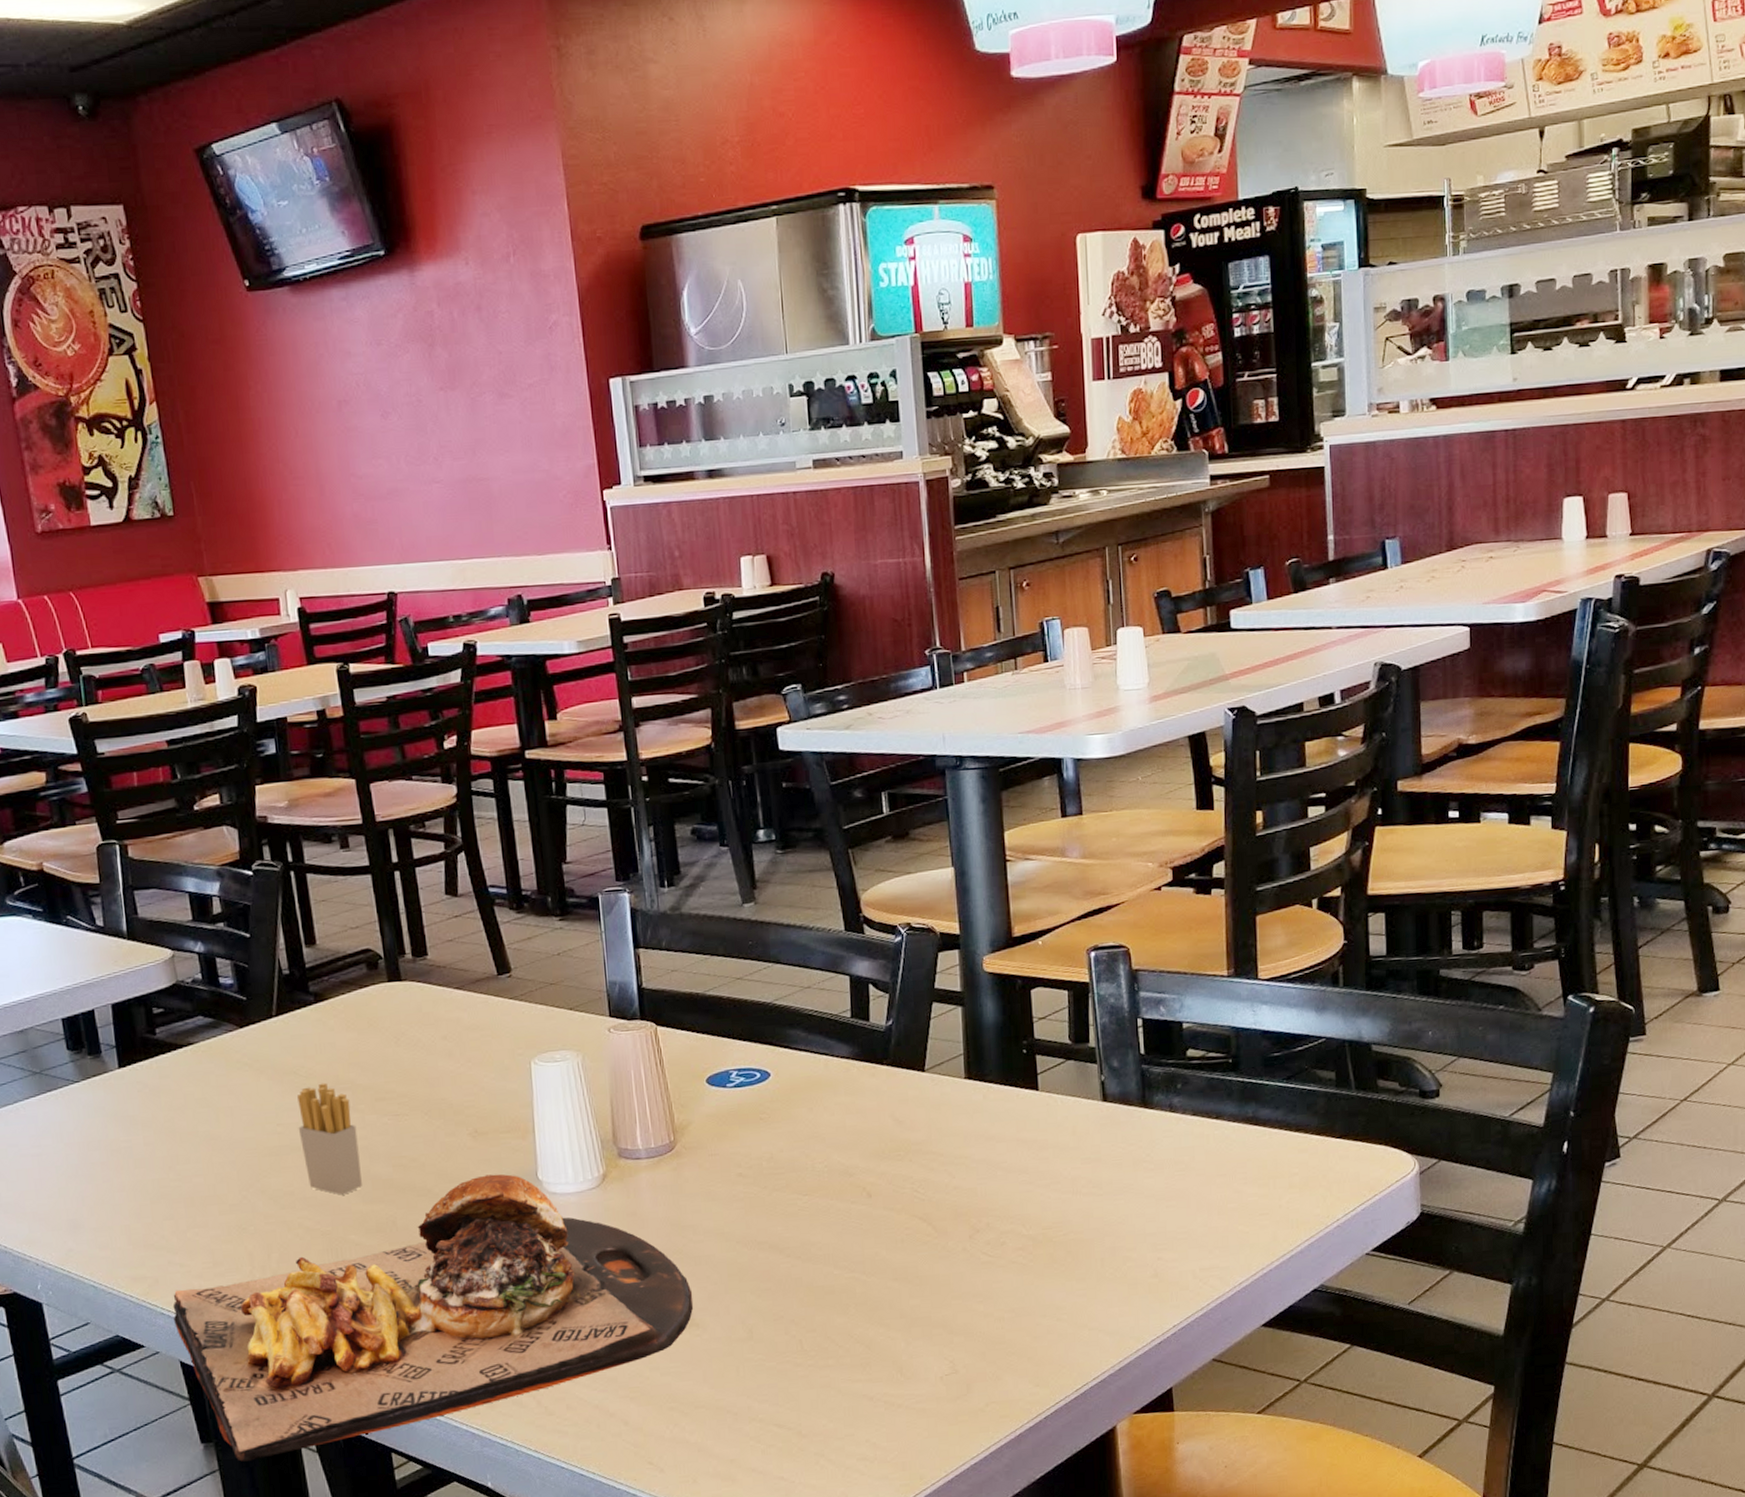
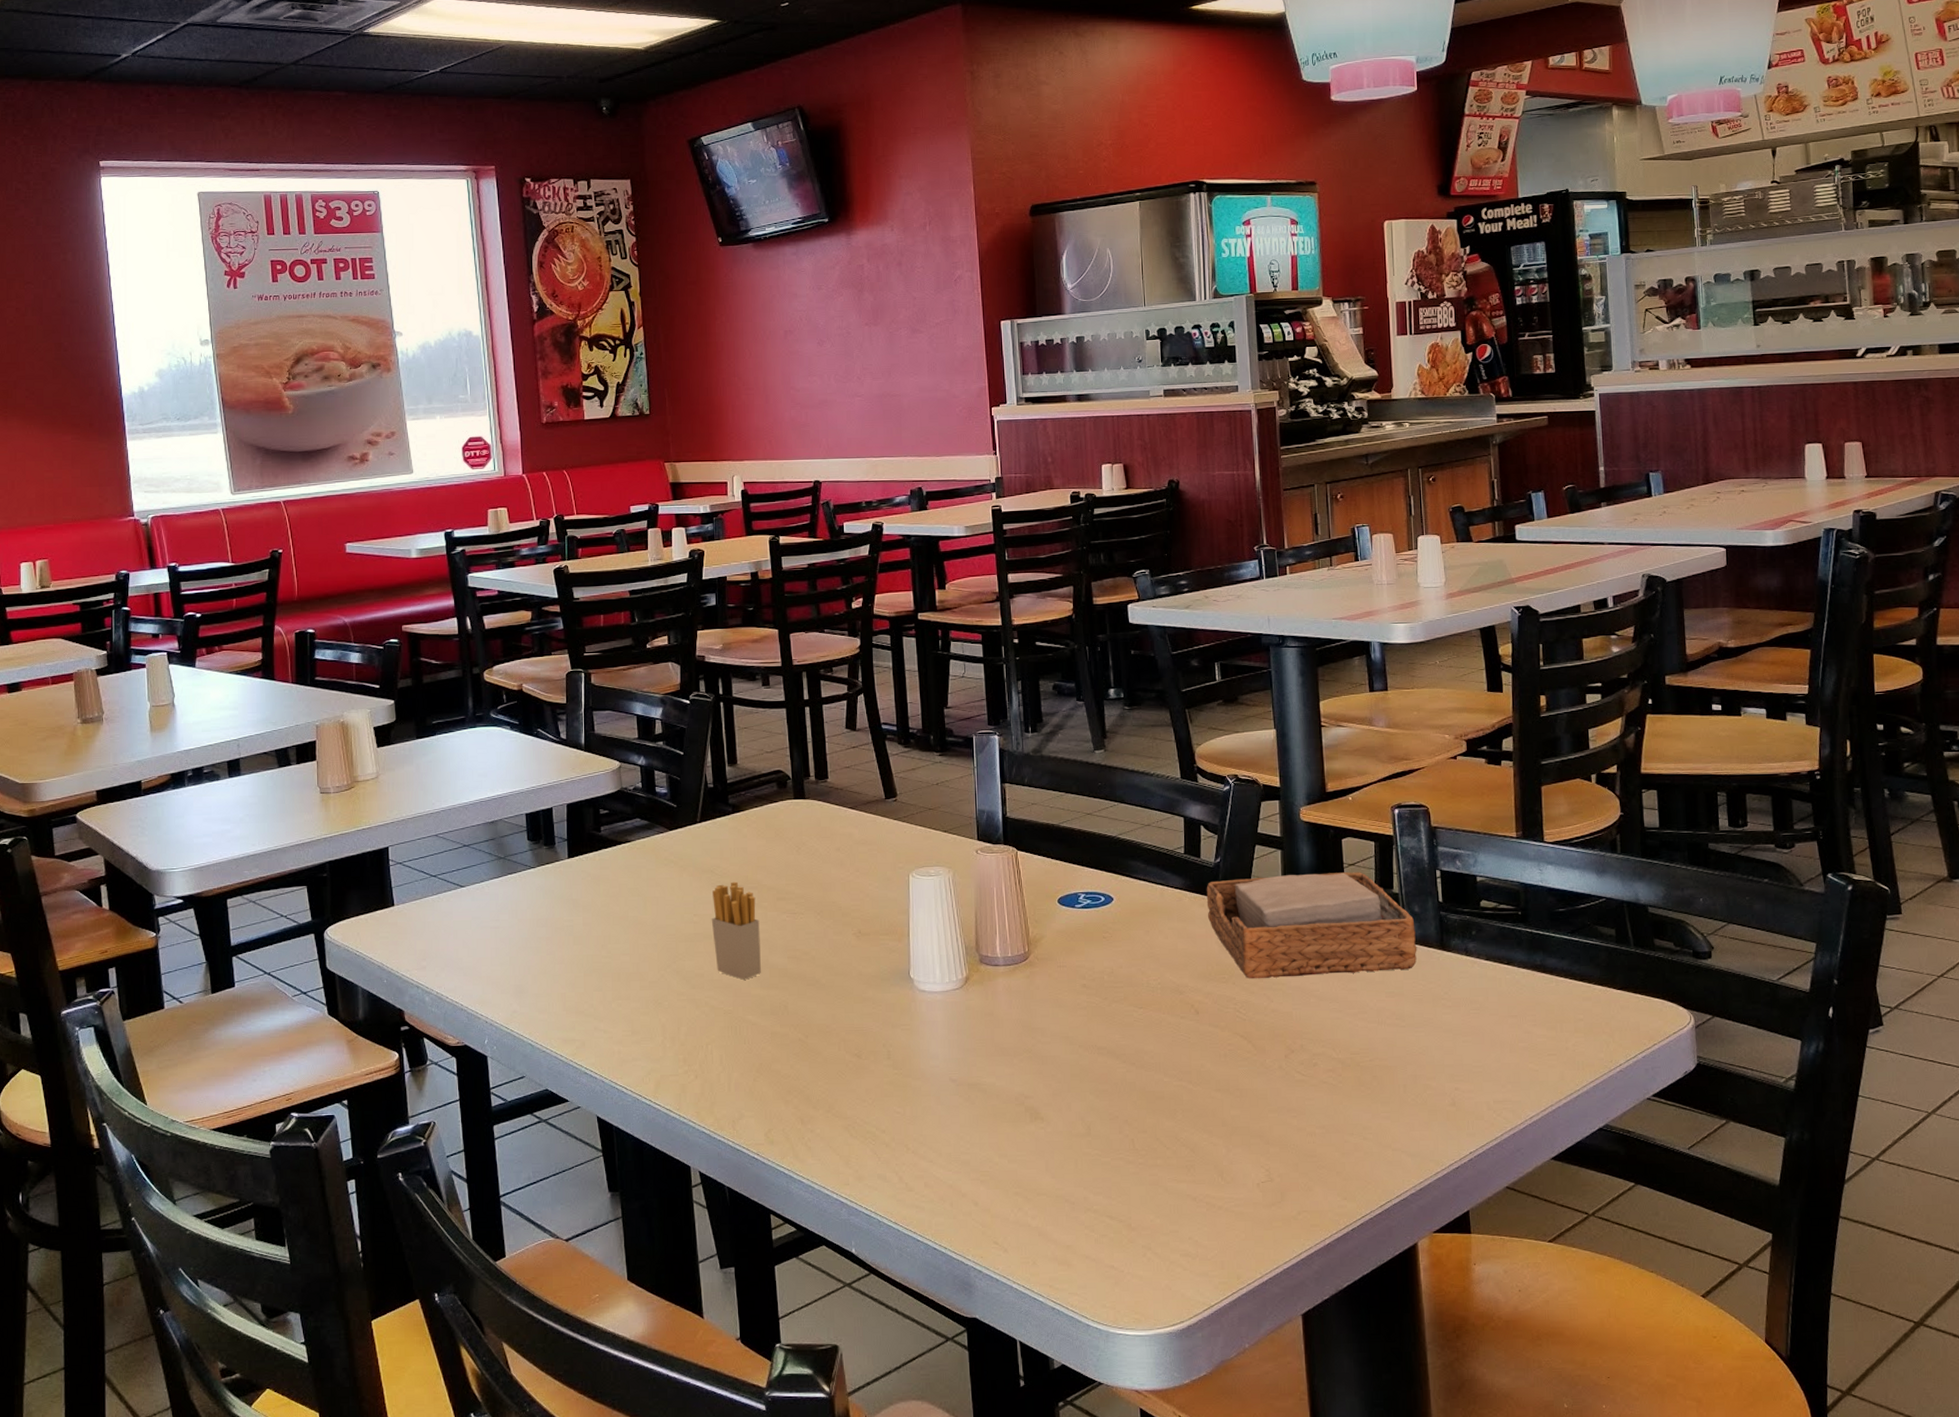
food tray: present [172,1174,693,1462] -> none [595,970,1039,1212]
napkin holder: none [877,1026,1116,1154] -> present [1206,872,1417,978]

